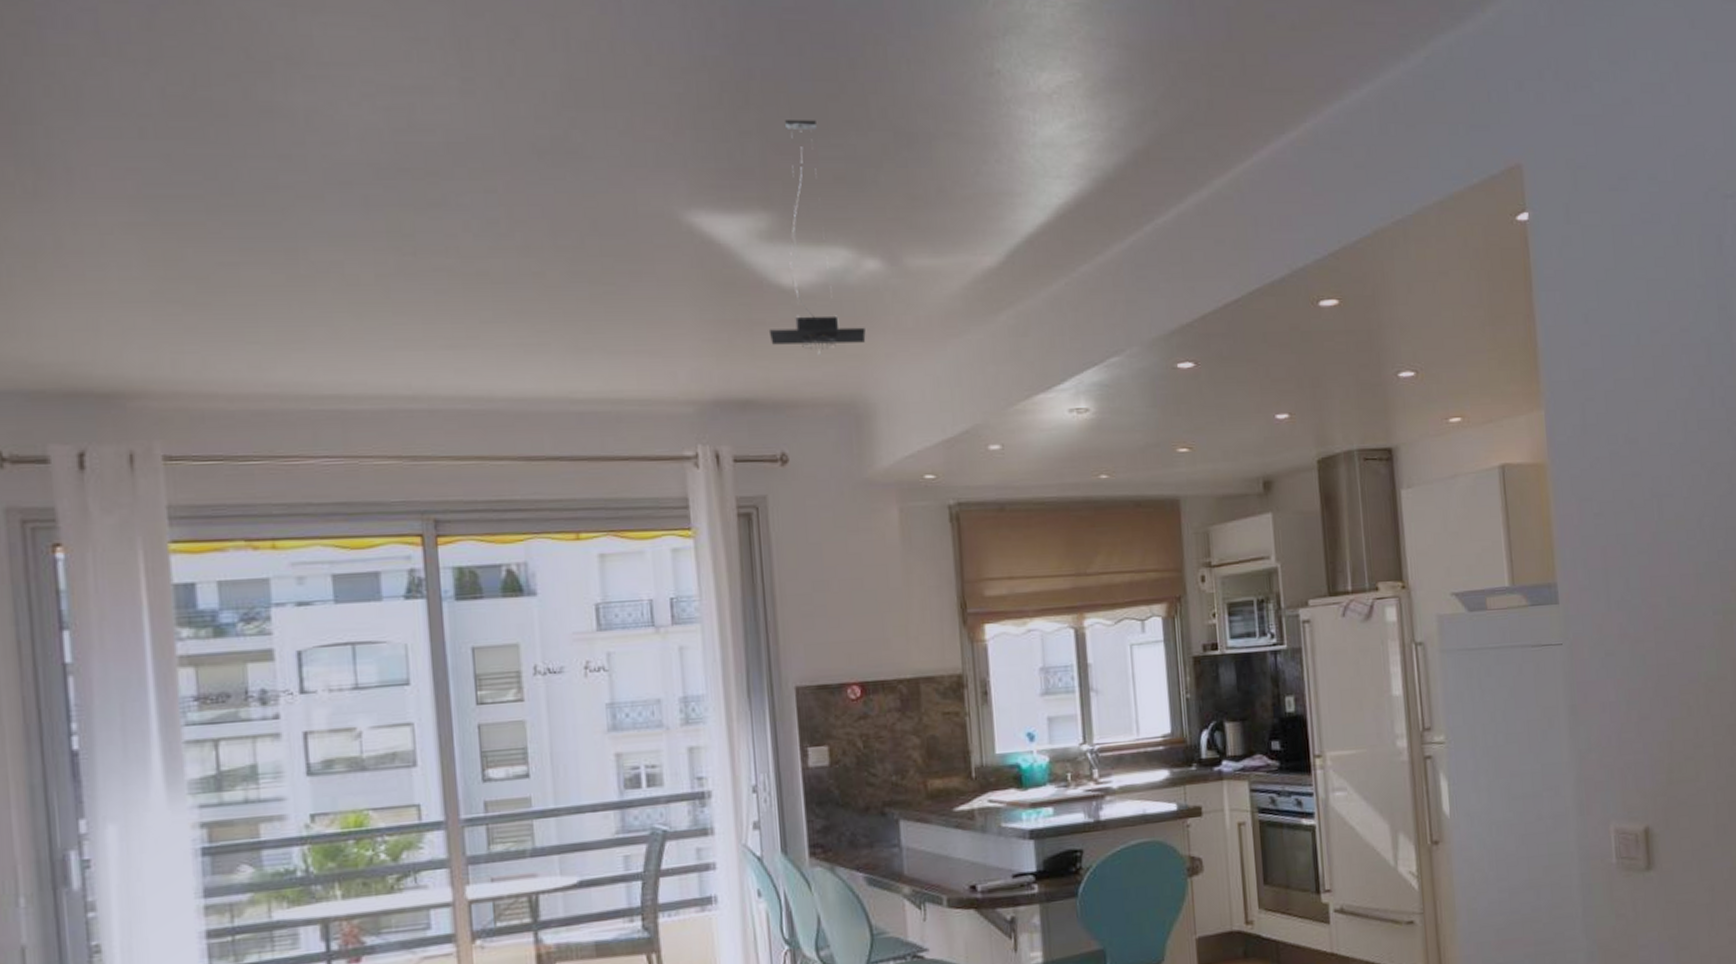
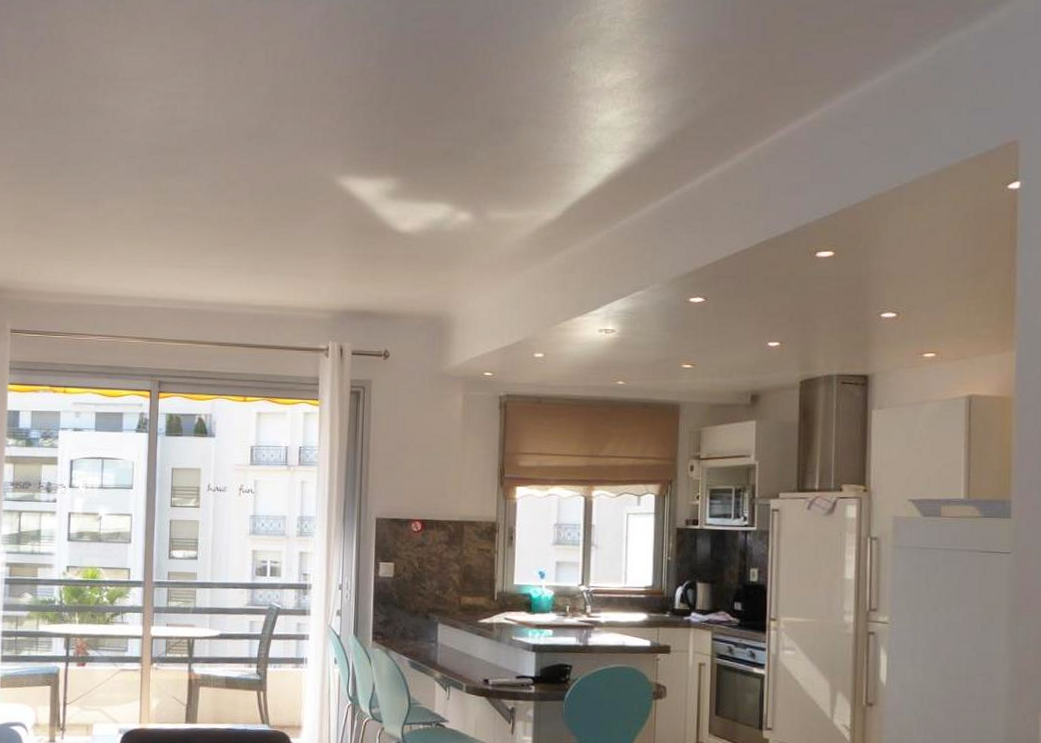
pendant lamp: present [768,120,866,356] -> none [386,112,454,282]

